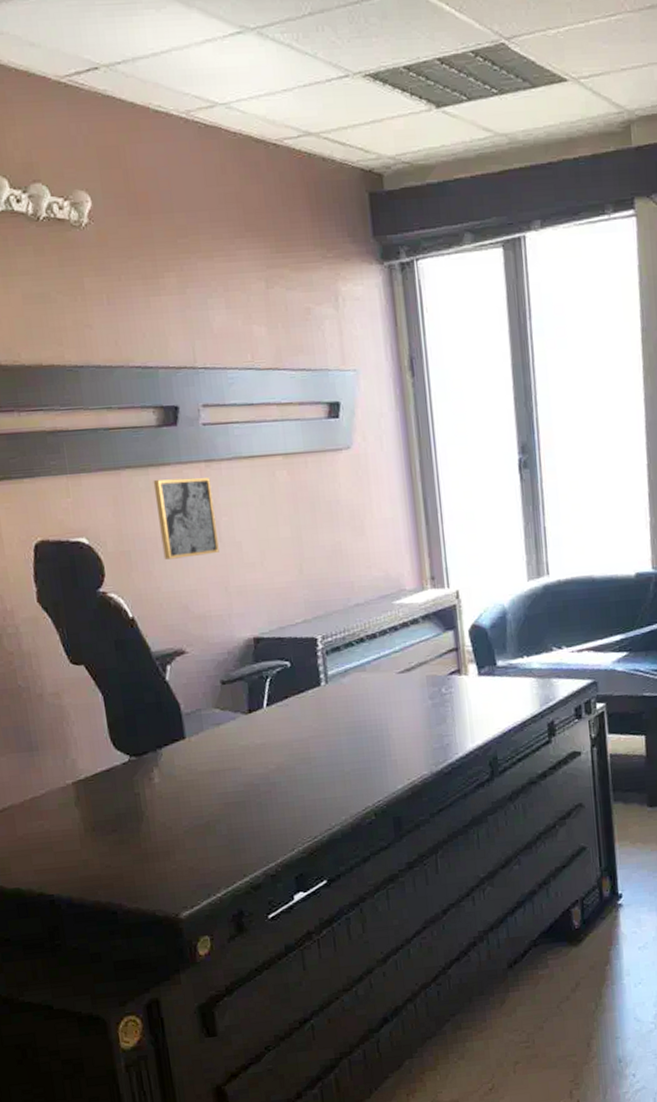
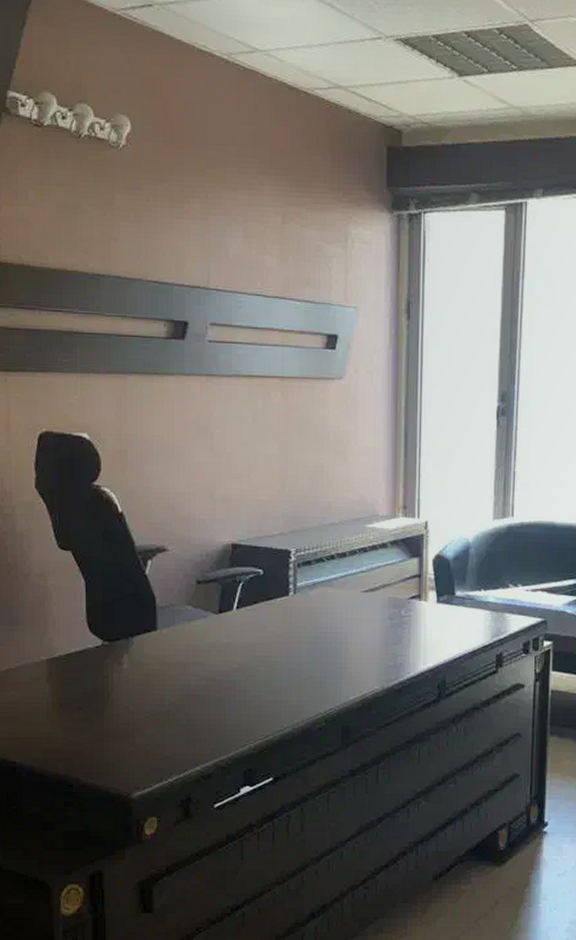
wall art: present [153,477,219,560] -> none [156,388,210,463]

